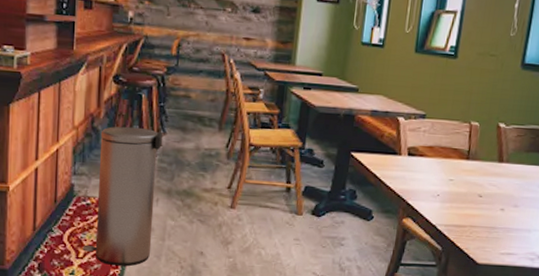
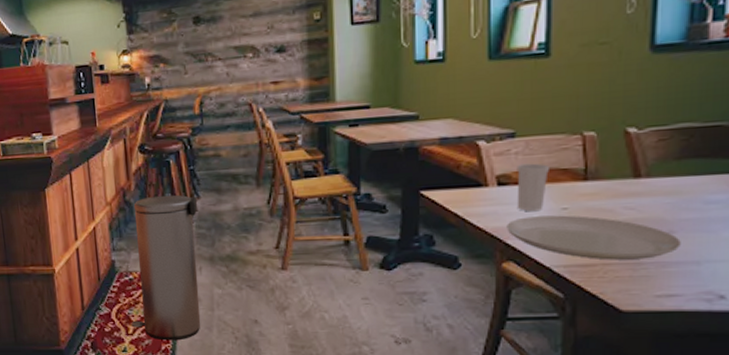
plate: none [409,183,521,225] -> present [507,215,681,260]
cup: none [419,140,446,180] -> present [517,163,551,212]

